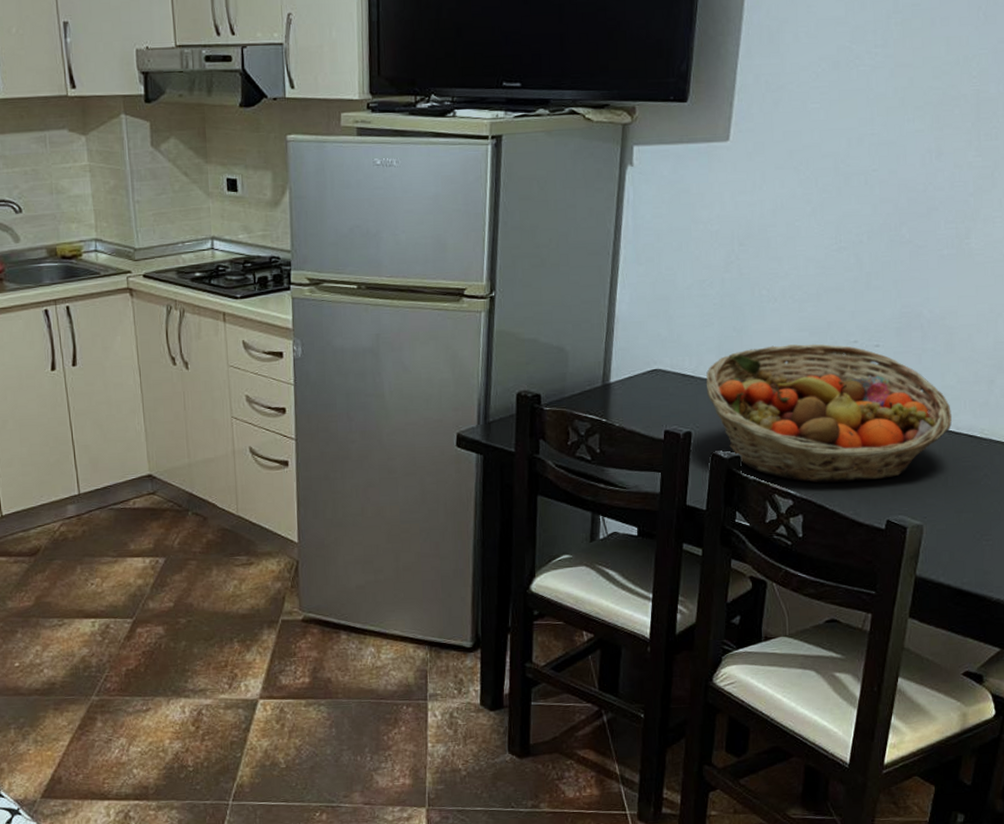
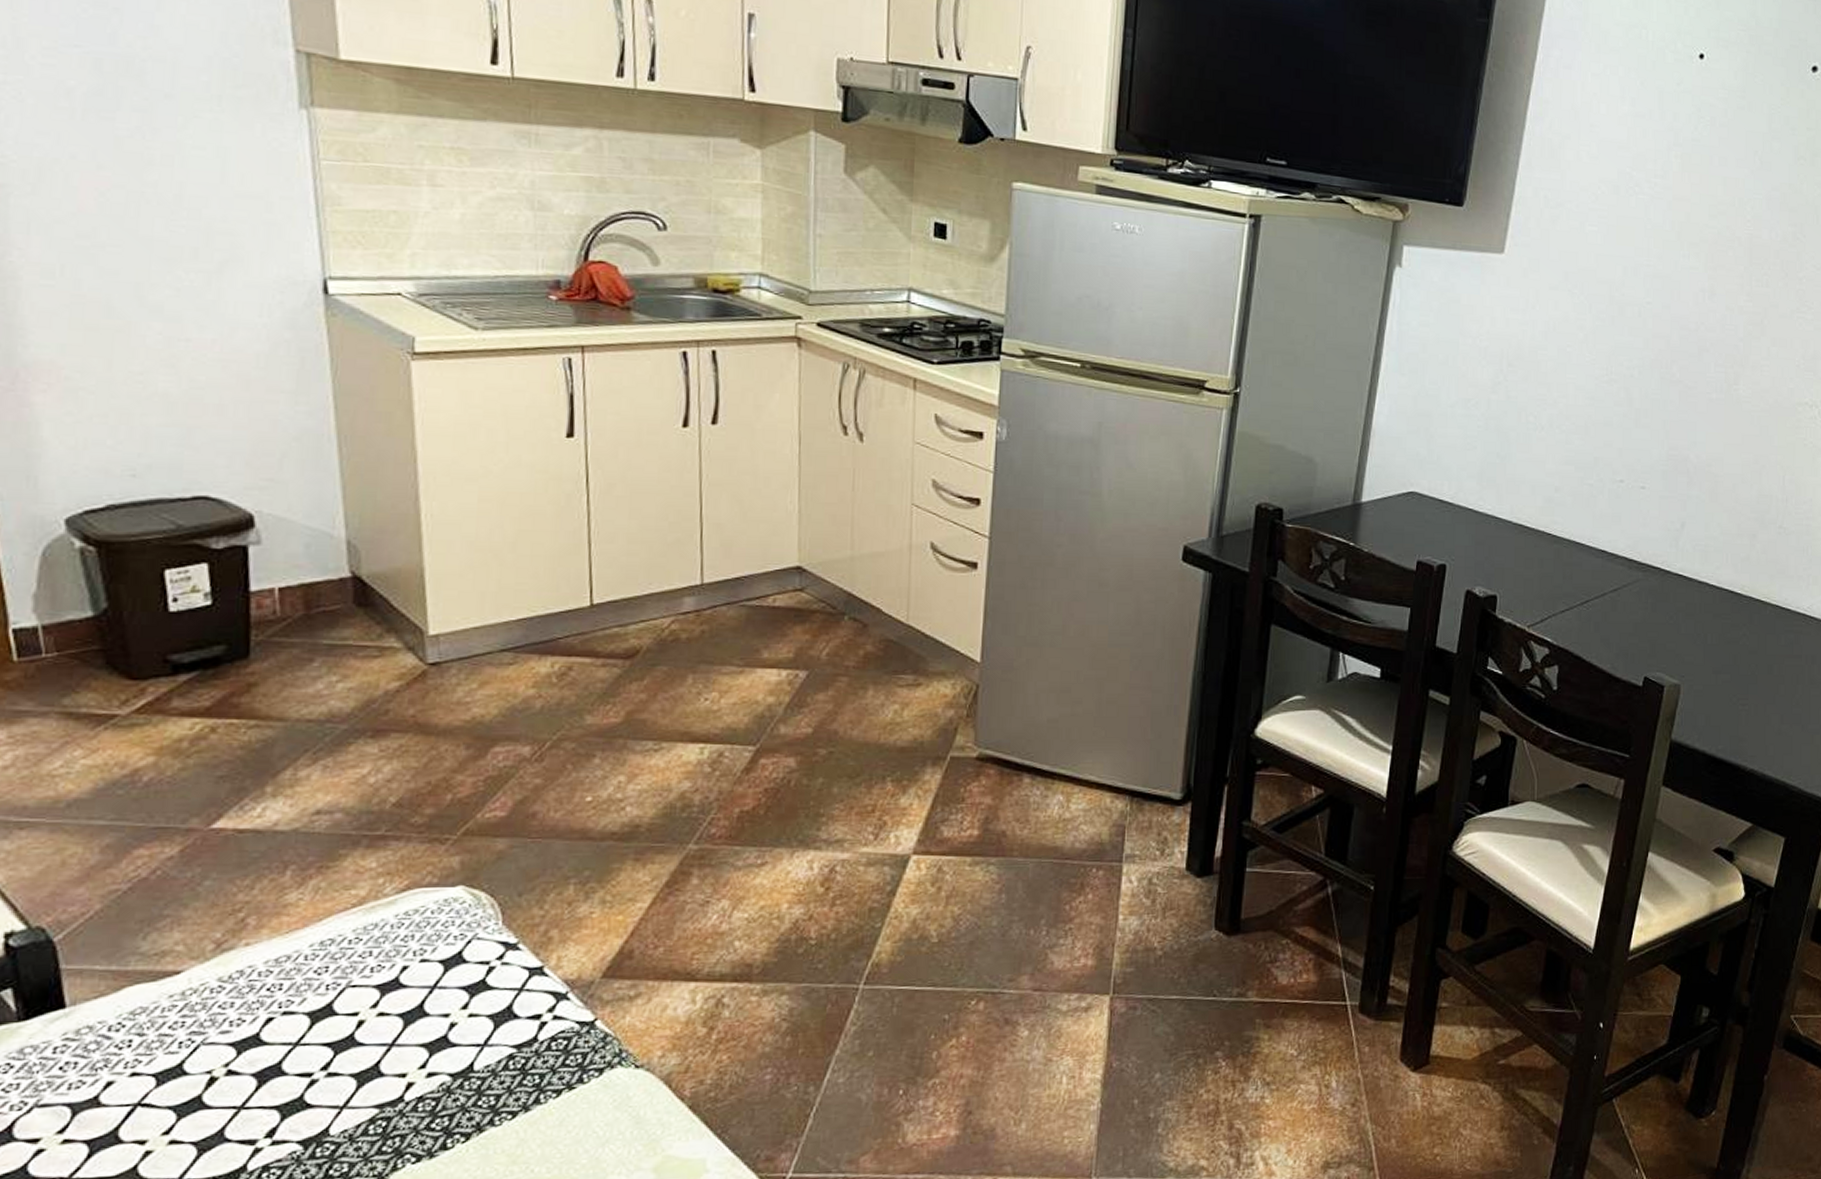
fruit basket: present [706,343,952,483] -> none [1464,477,1713,632]

